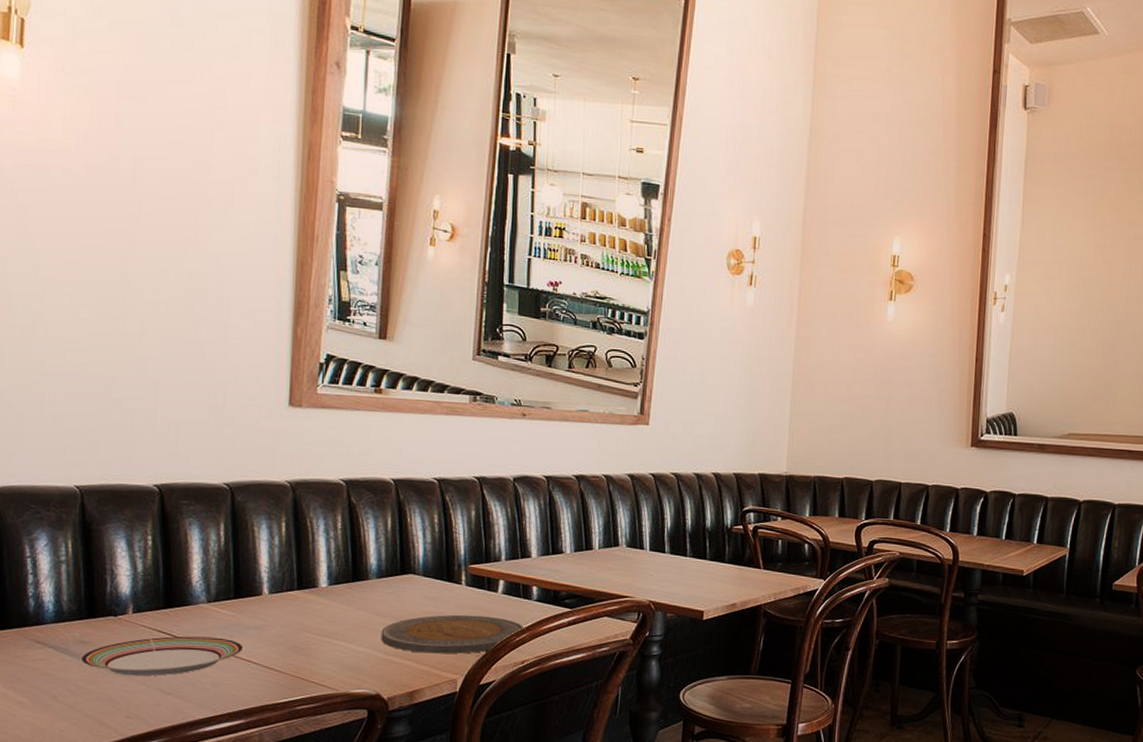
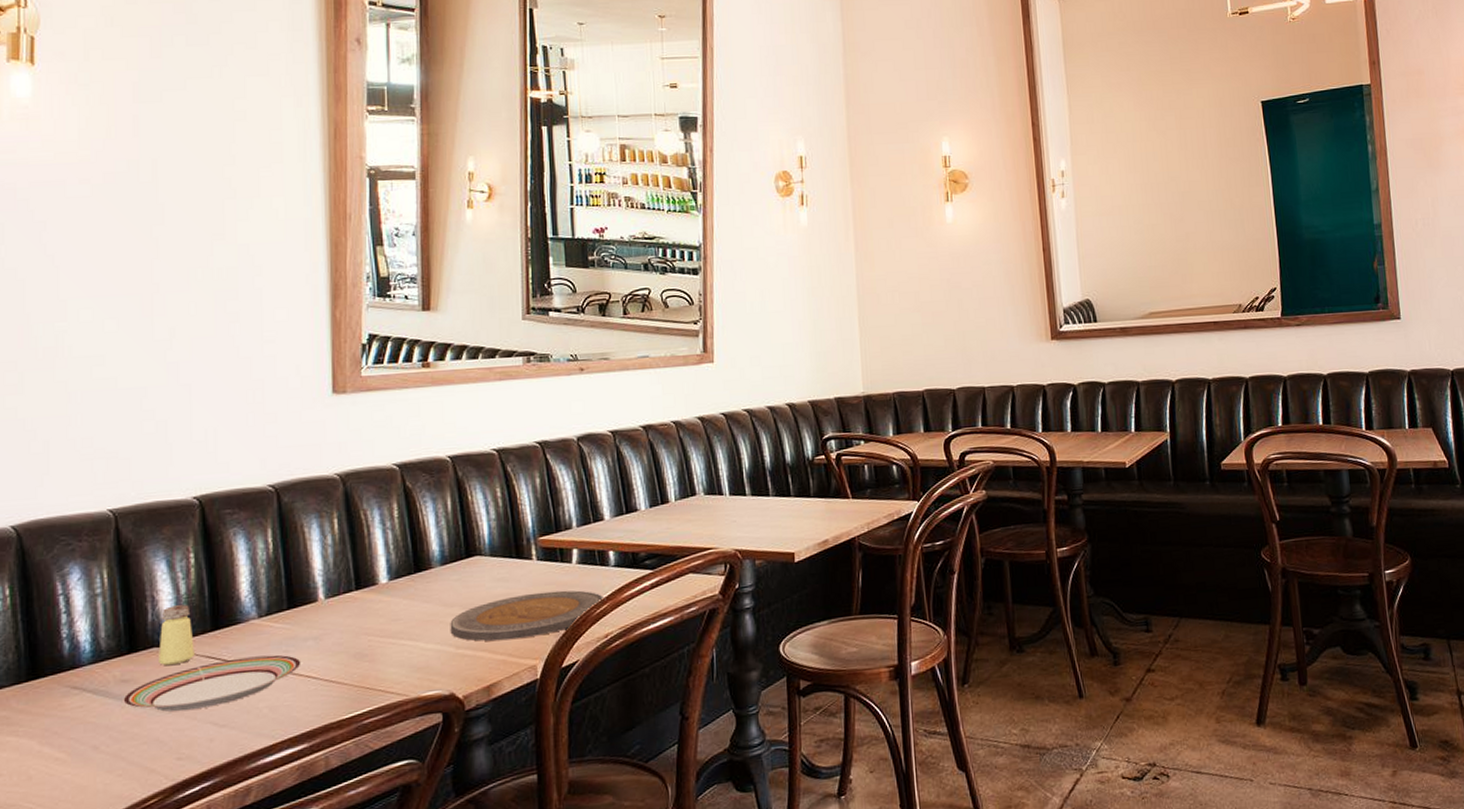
saltshaker: none [114,581,148,635] -> present [158,605,194,666]

